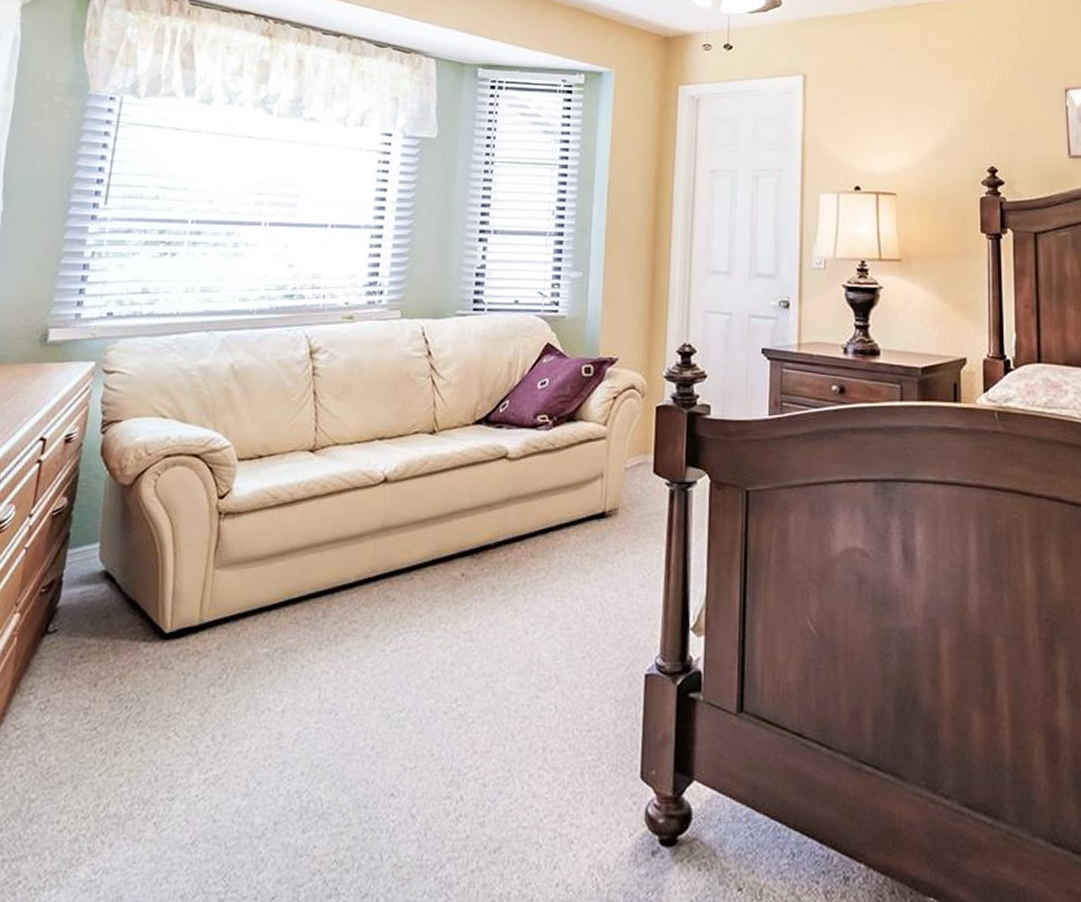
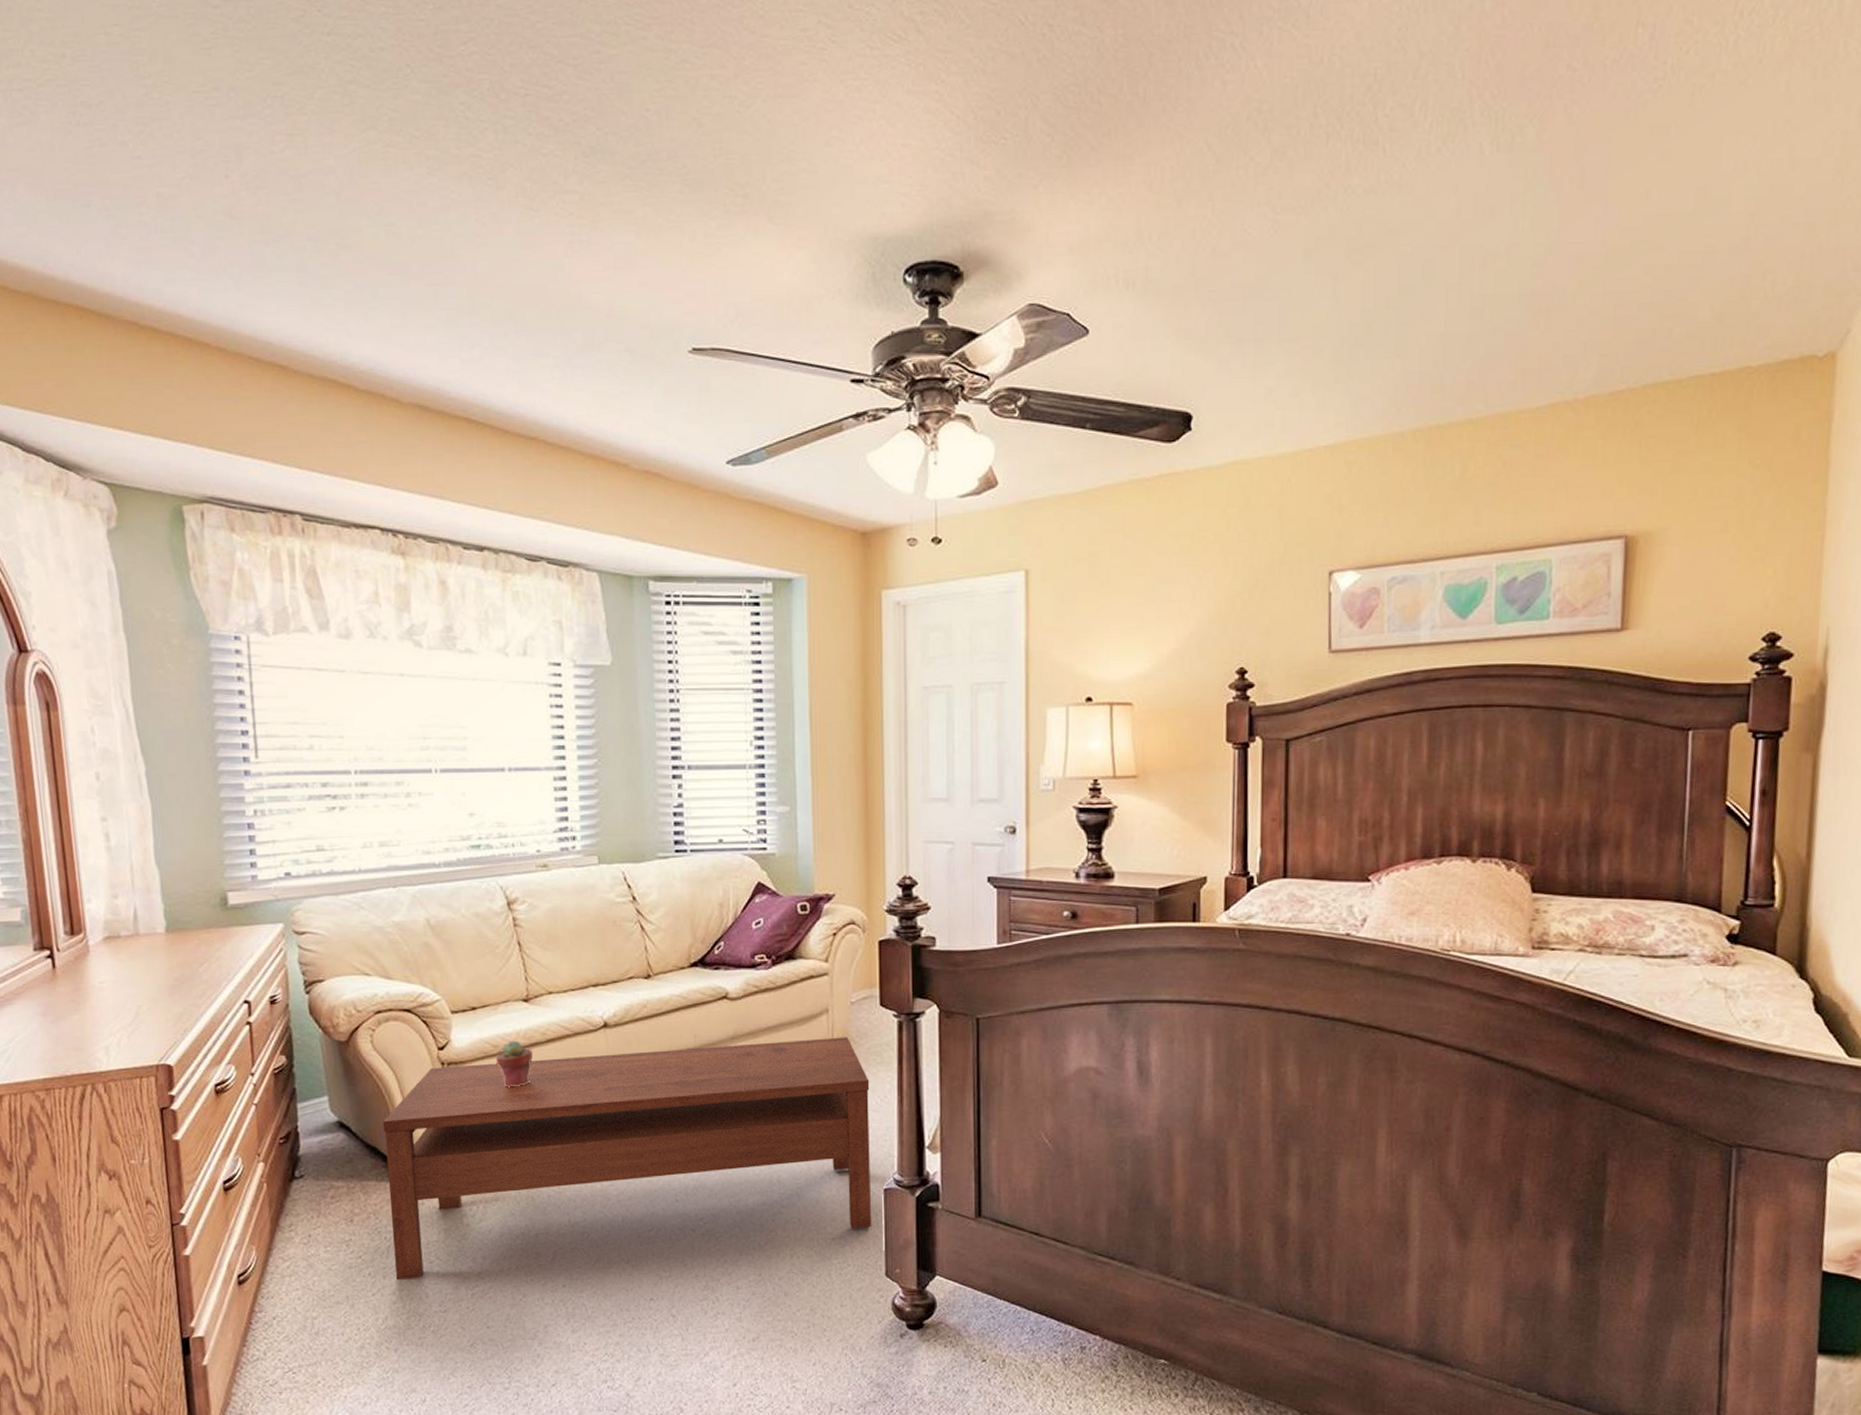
coffee table: none [128,504,638,759] -> present [382,1037,871,1280]
potted succulent: none [273,492,310,542] -> present [496,1040,533,1087]

